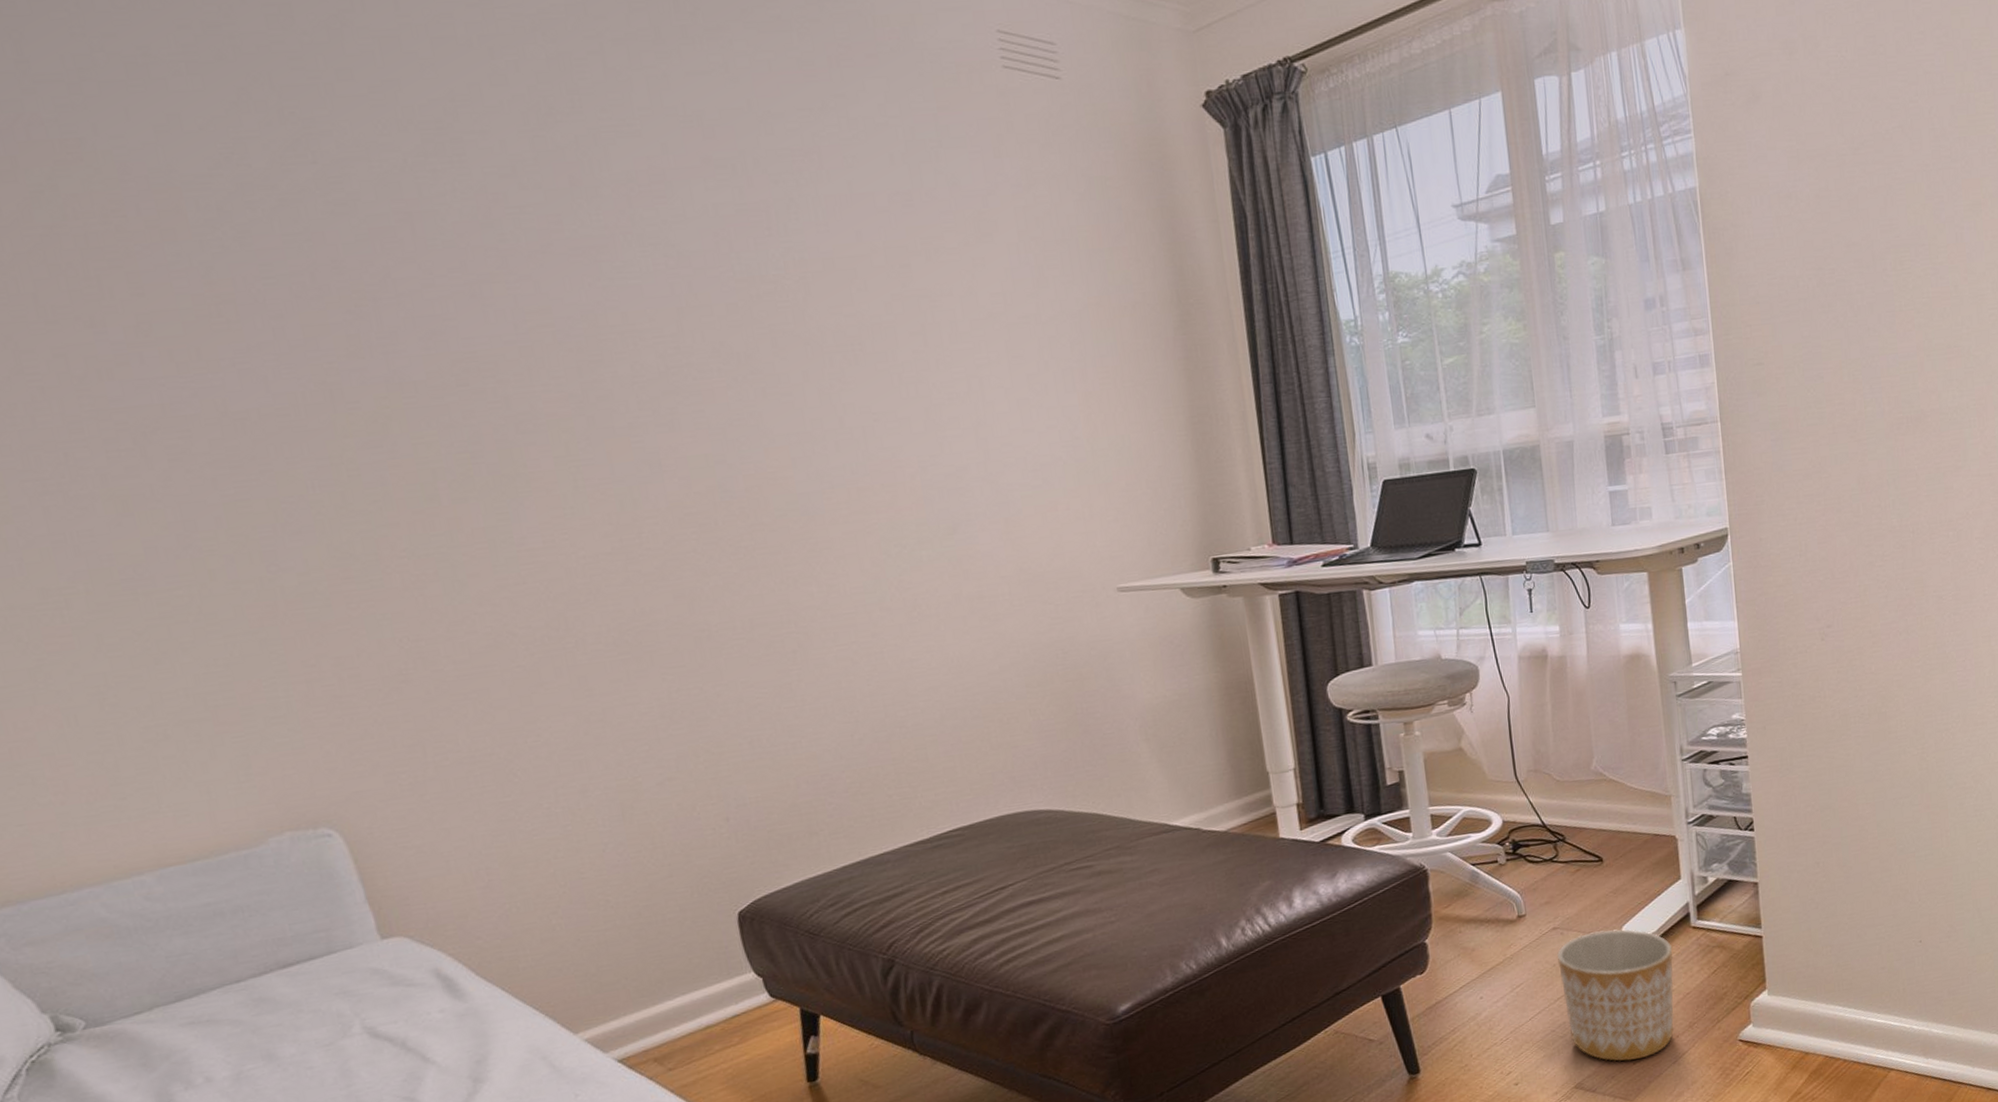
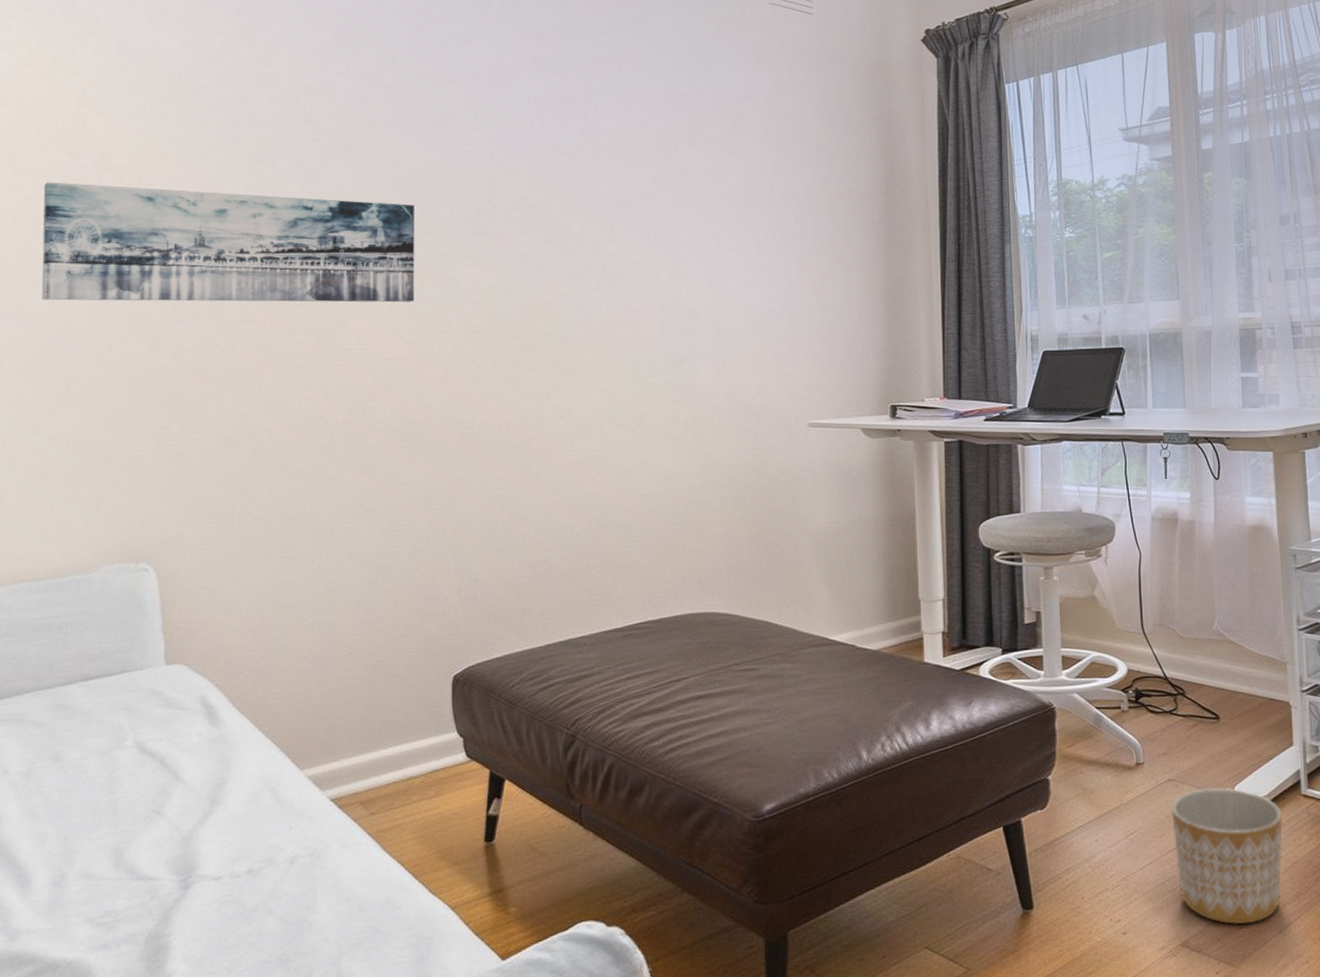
wall art: none [63,360,605,522] -> present [41,182,415,303]

